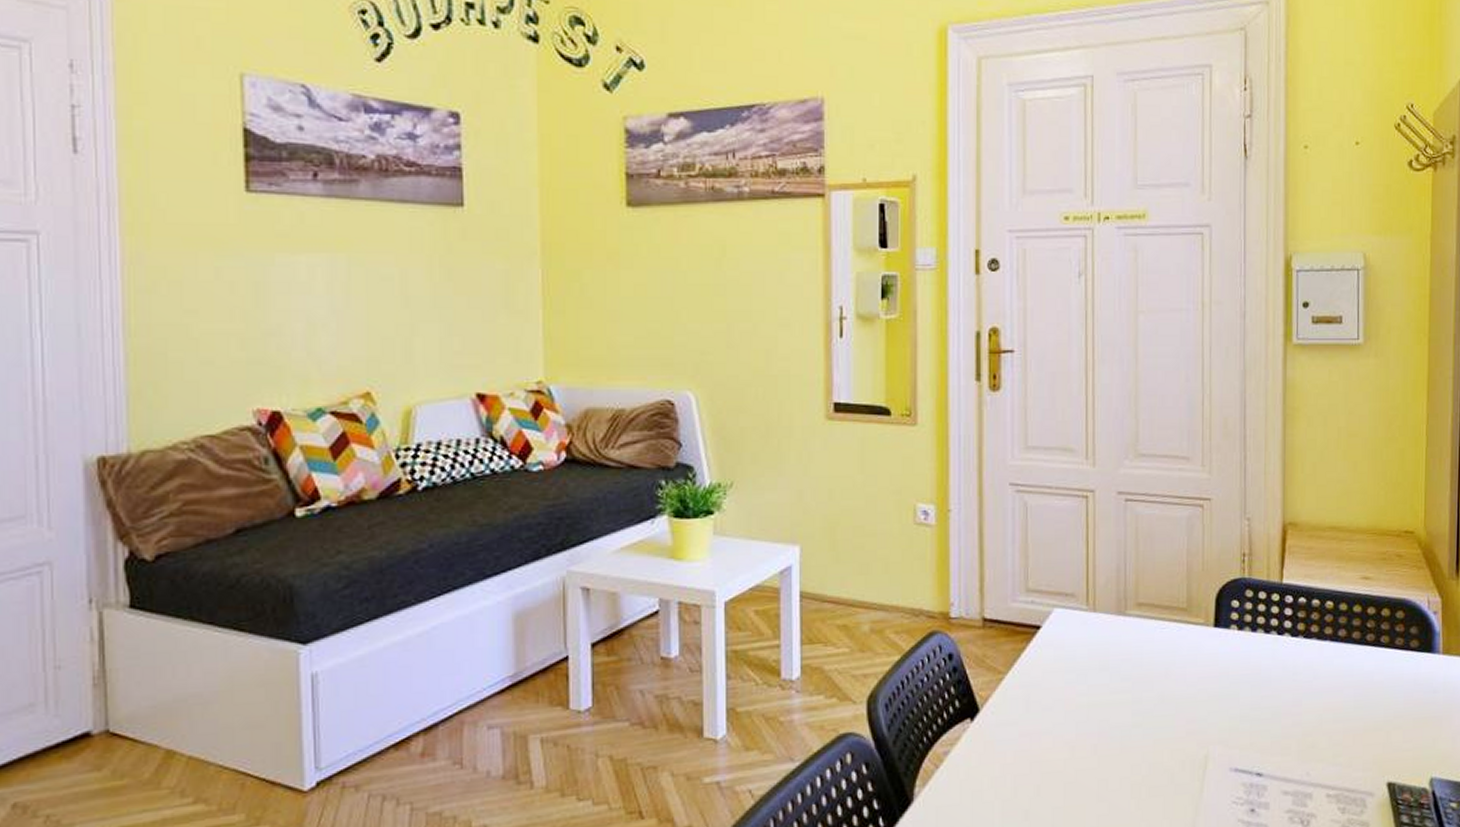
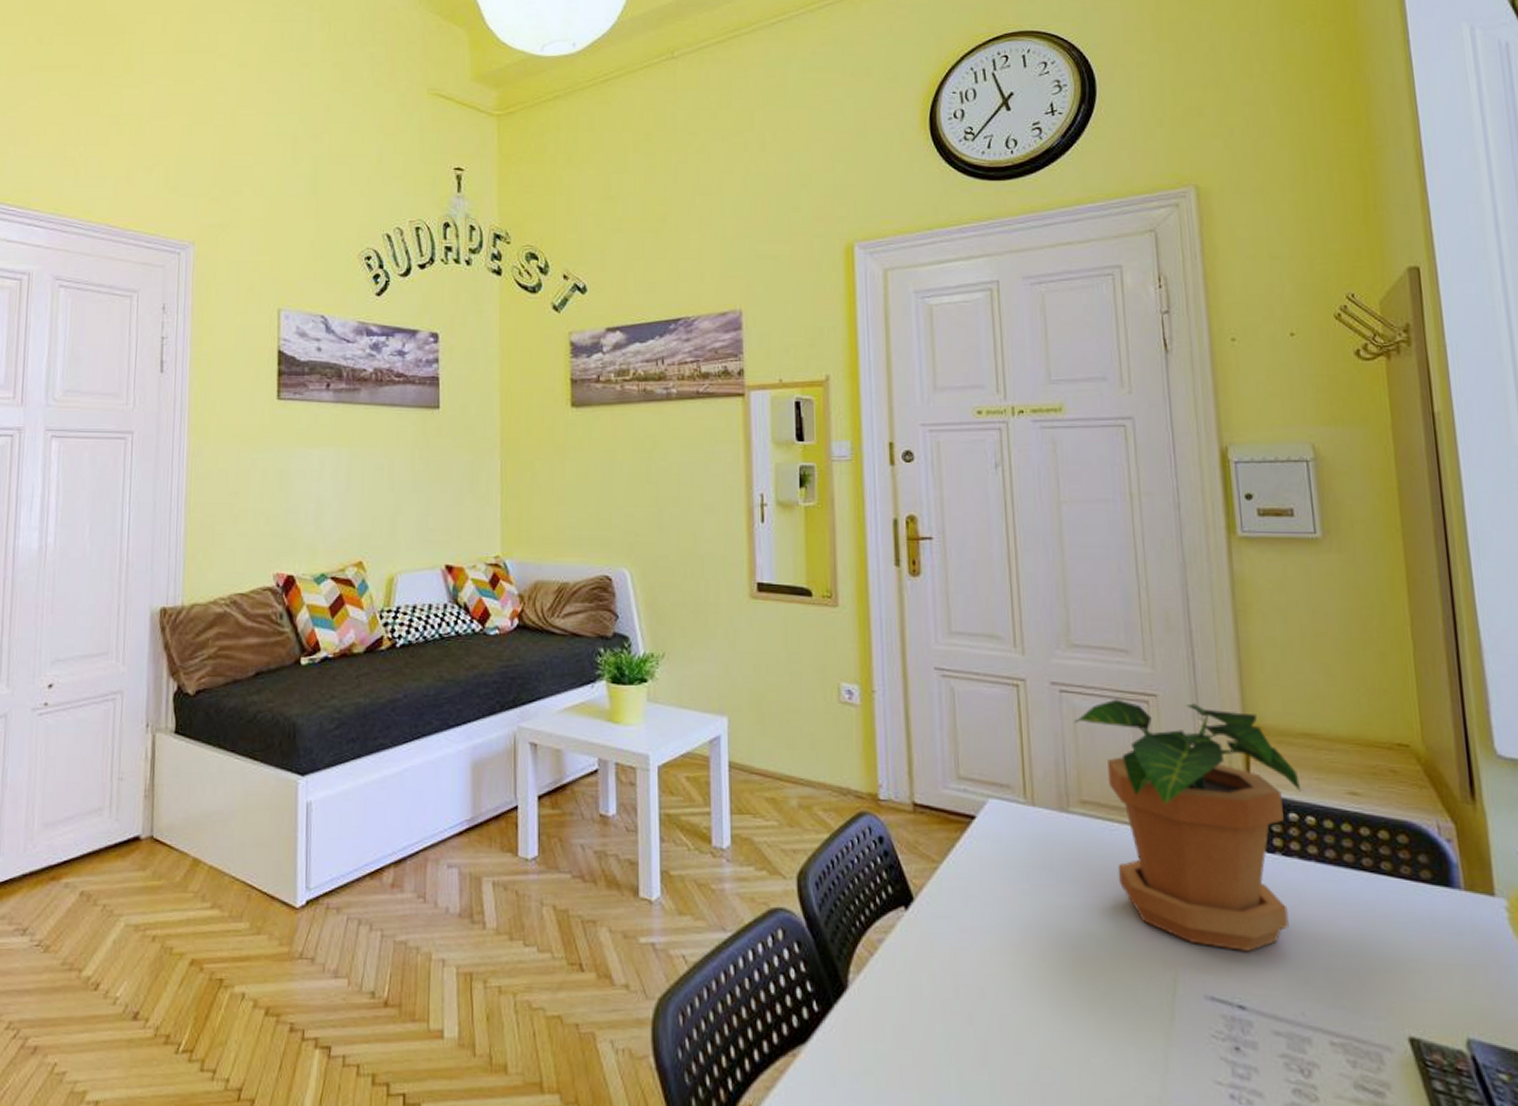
potted plant: none [1136,504,1325,726] -> present [1074,699,1302,951]

